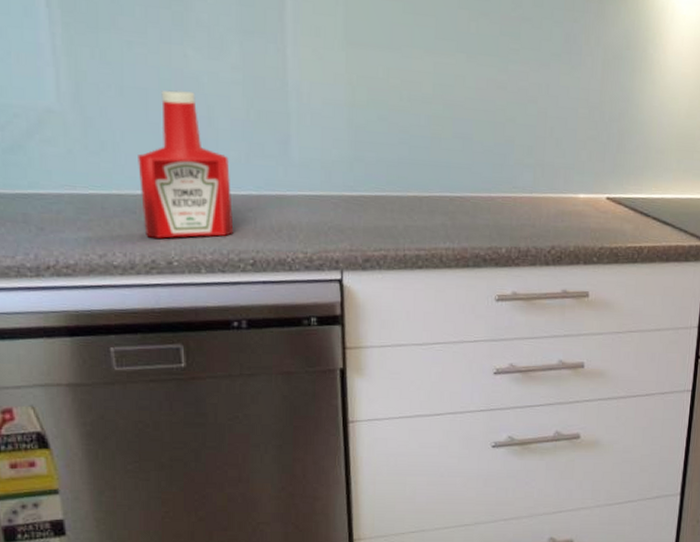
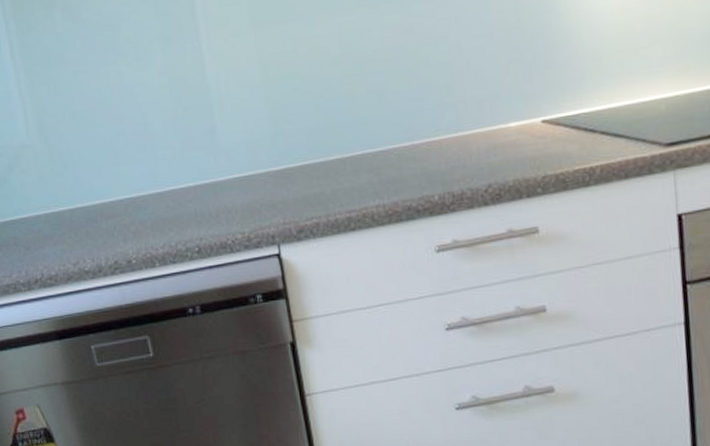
ketchup bottle: present [138,90,234,239] -> none [93,104,179,242]

